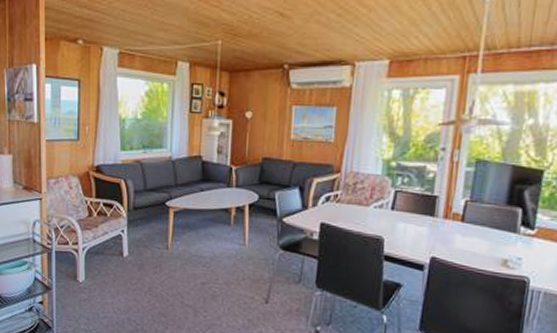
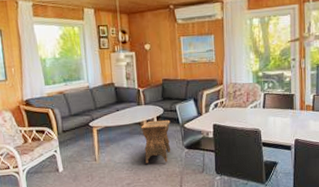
footstool: none [227,208,266,264] -> present [140,119,171,164]

